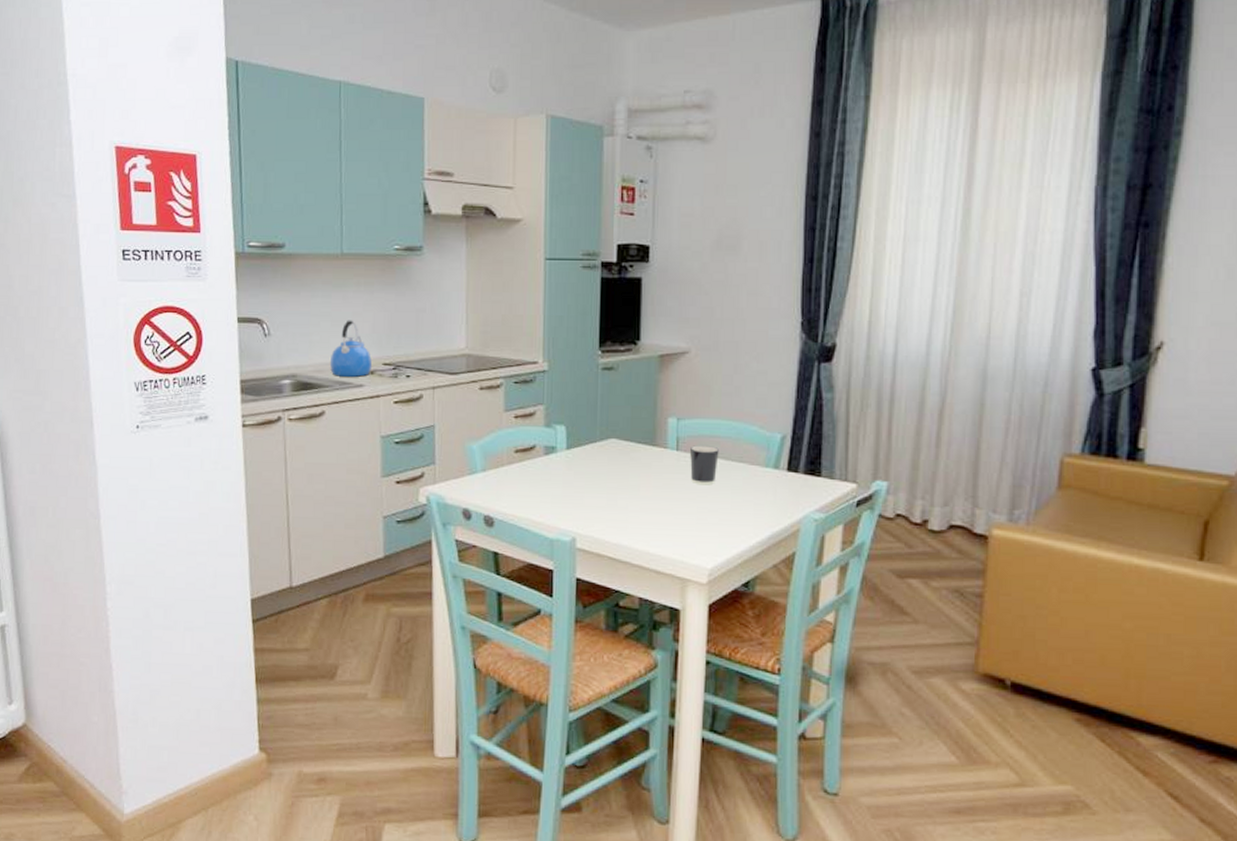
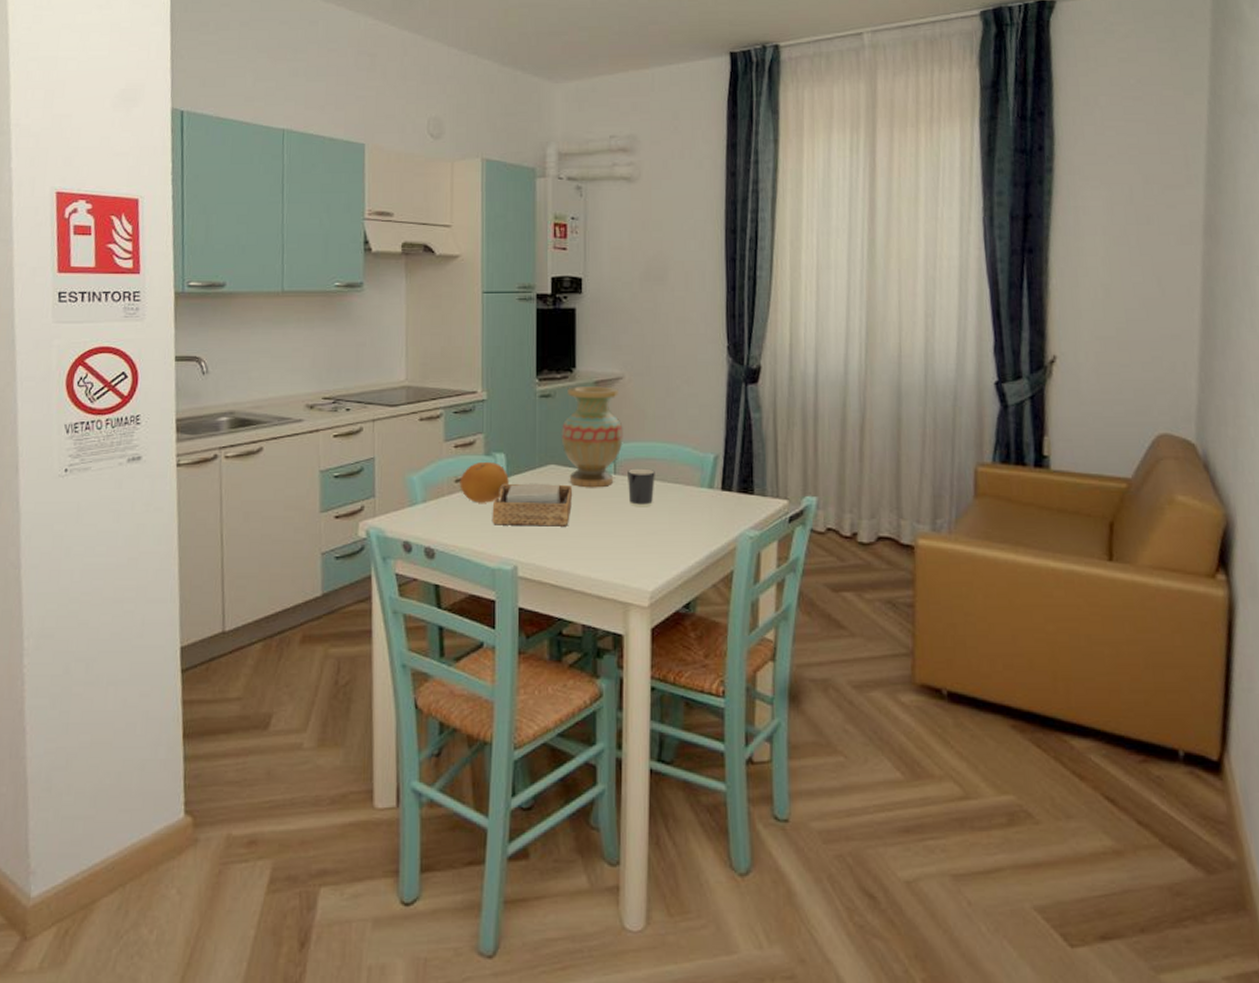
kettle: present [329,320,372,377] -> none [268,355,311,412]
fruit: none [519,434,569,474] -> present [459,462,509,503]
napkin holder: none [551,456,634,501] -> present [492,483,573,527]
vase: none [622,360,687,464] -> present [561,386,623,488]

